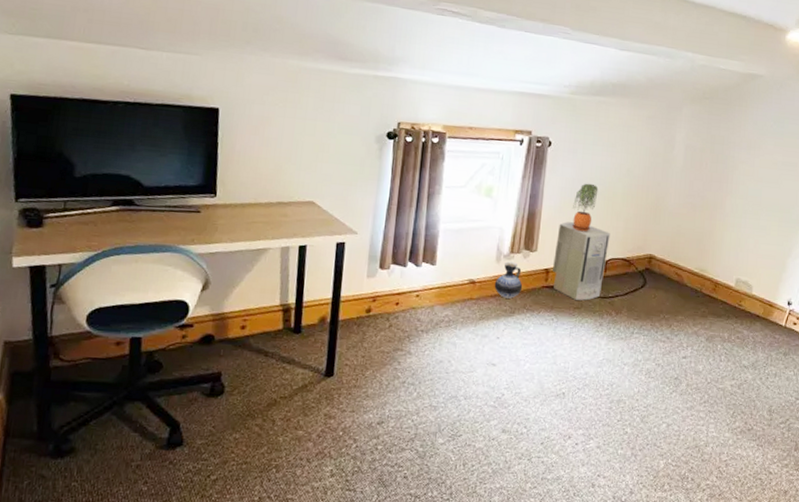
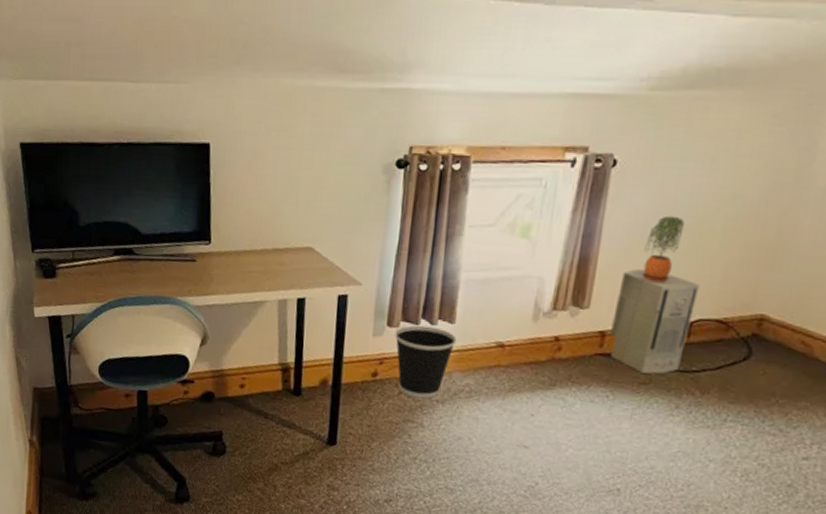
wastebasket: none [386,267,438,330] -> present [394,325,457,399]
ceramic jug: present [494,261,523,299] -> none [529,321,568,368]

